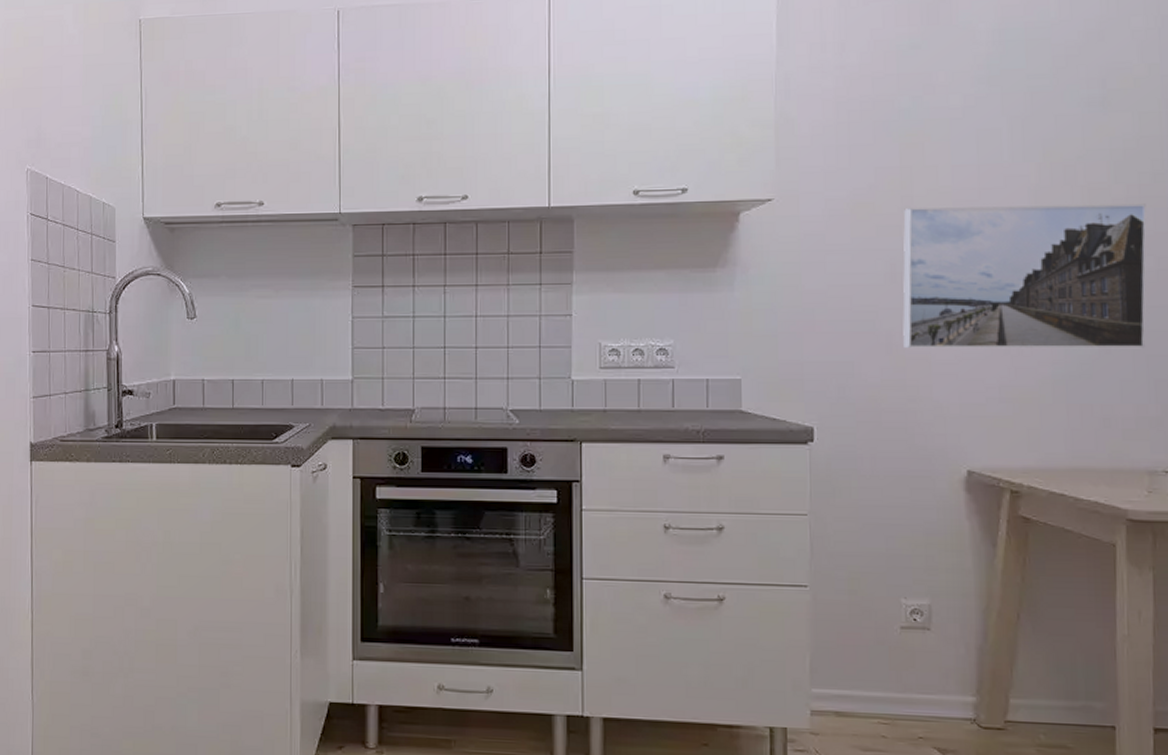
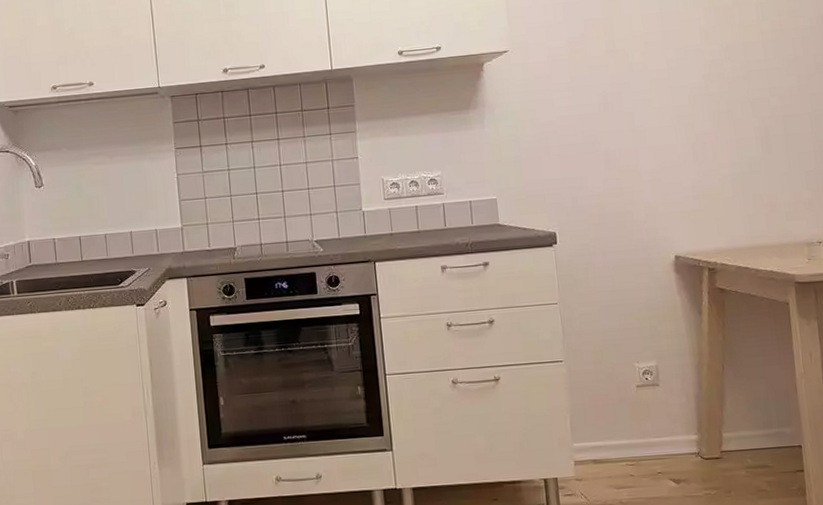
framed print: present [903,203,1147,349] -> none [609,34,796,162]

